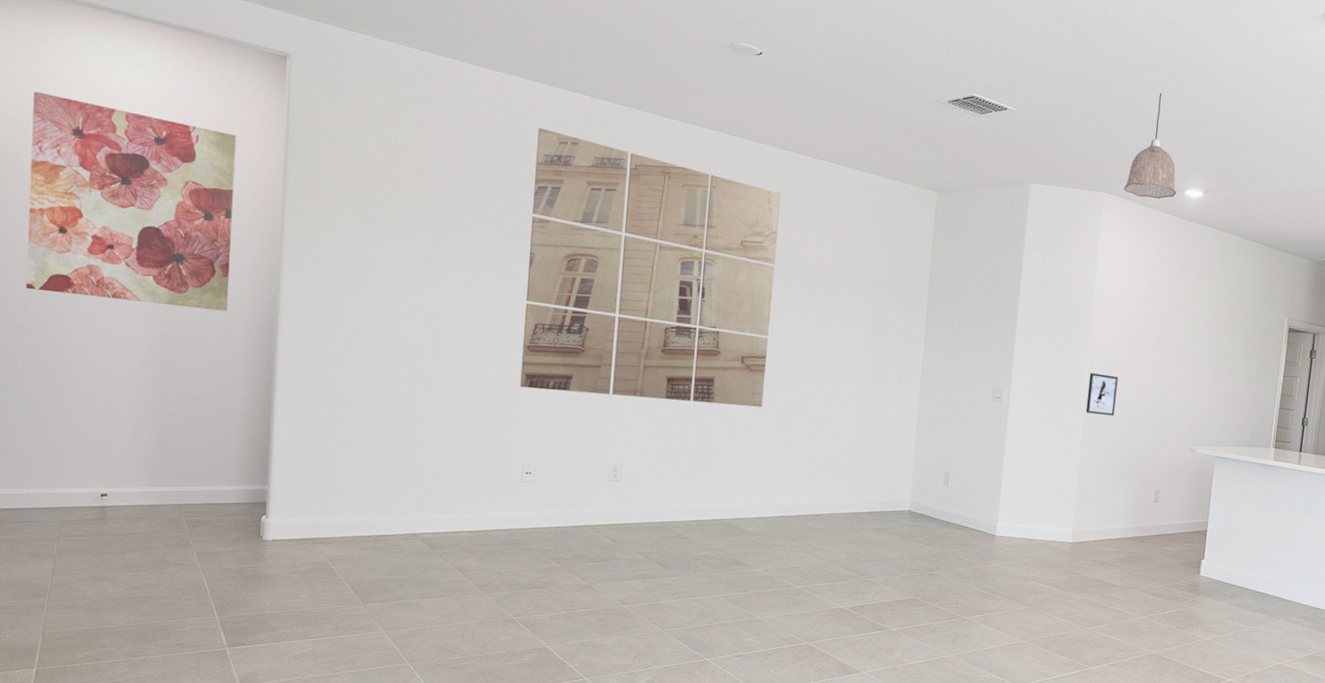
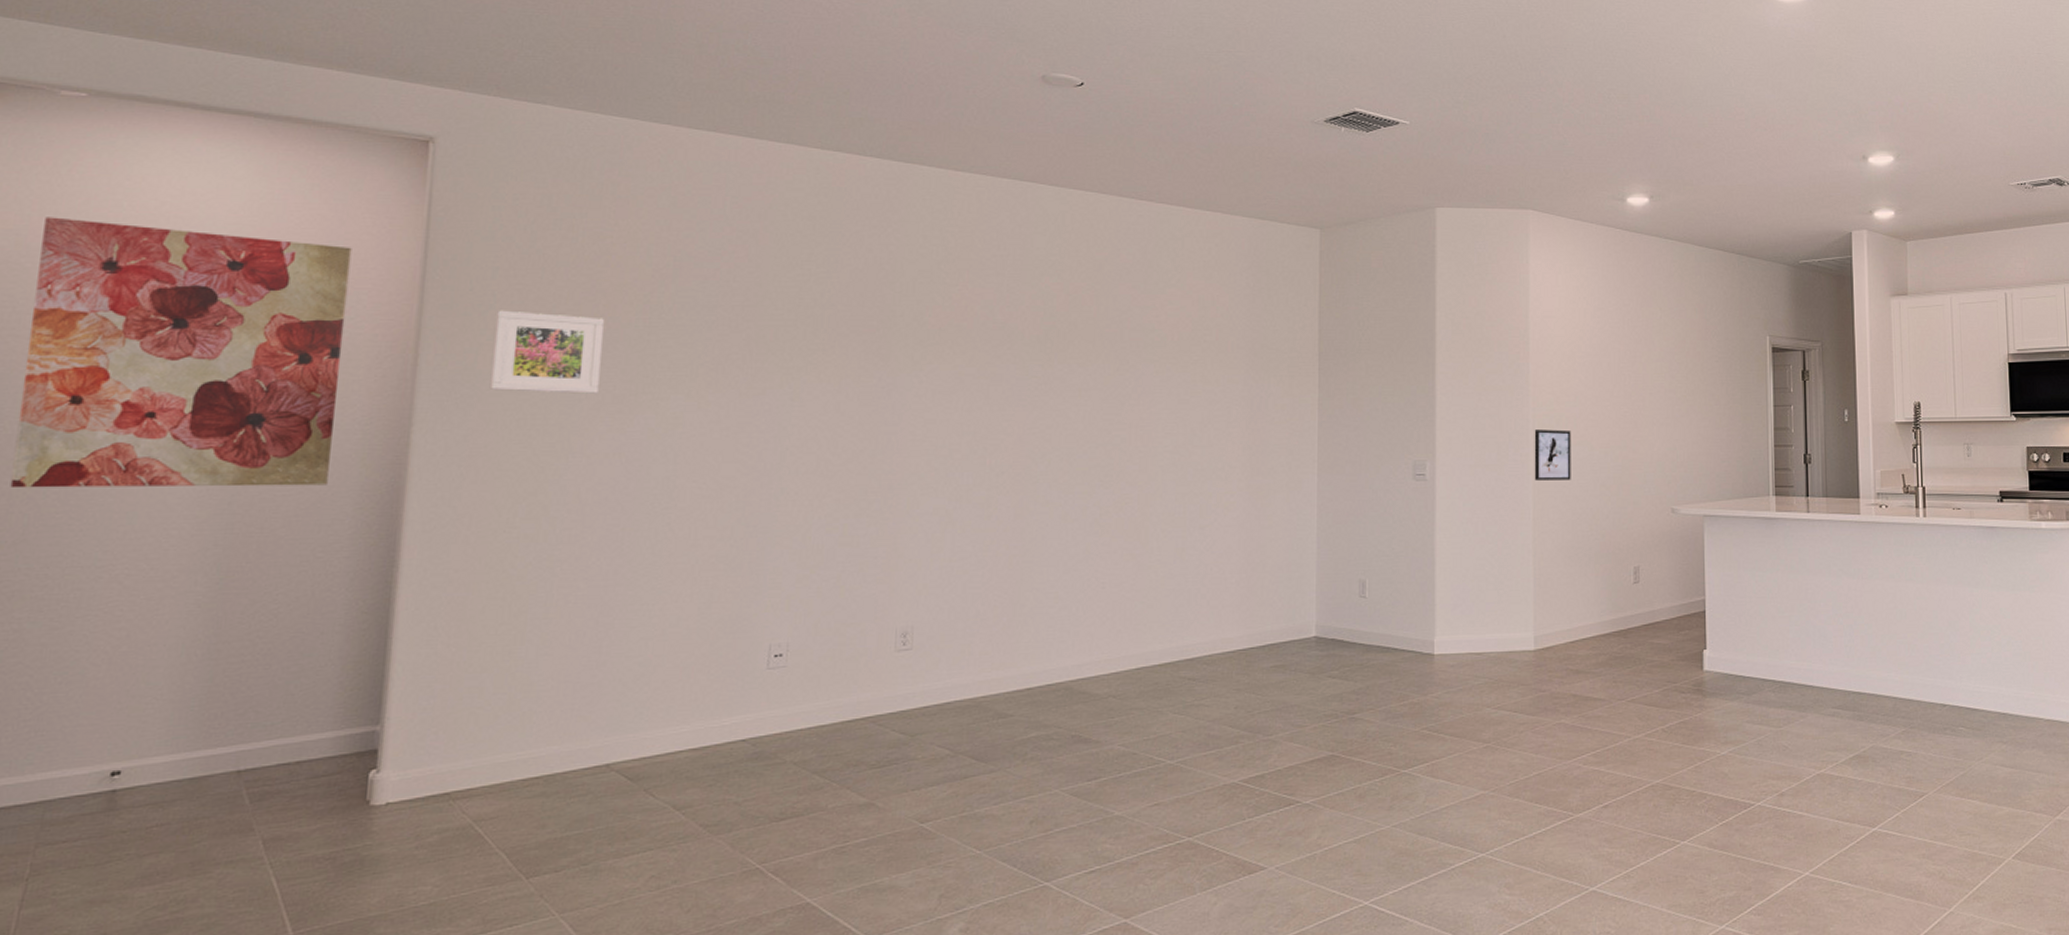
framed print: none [332,194,409,265] -> present [489,310,604,394]
wall art: present [520,128,781,408] -> none [764,199,1117,539]
pendant lamp: present [1124,93,1177,199] -> none [1552,89,1617,211]

